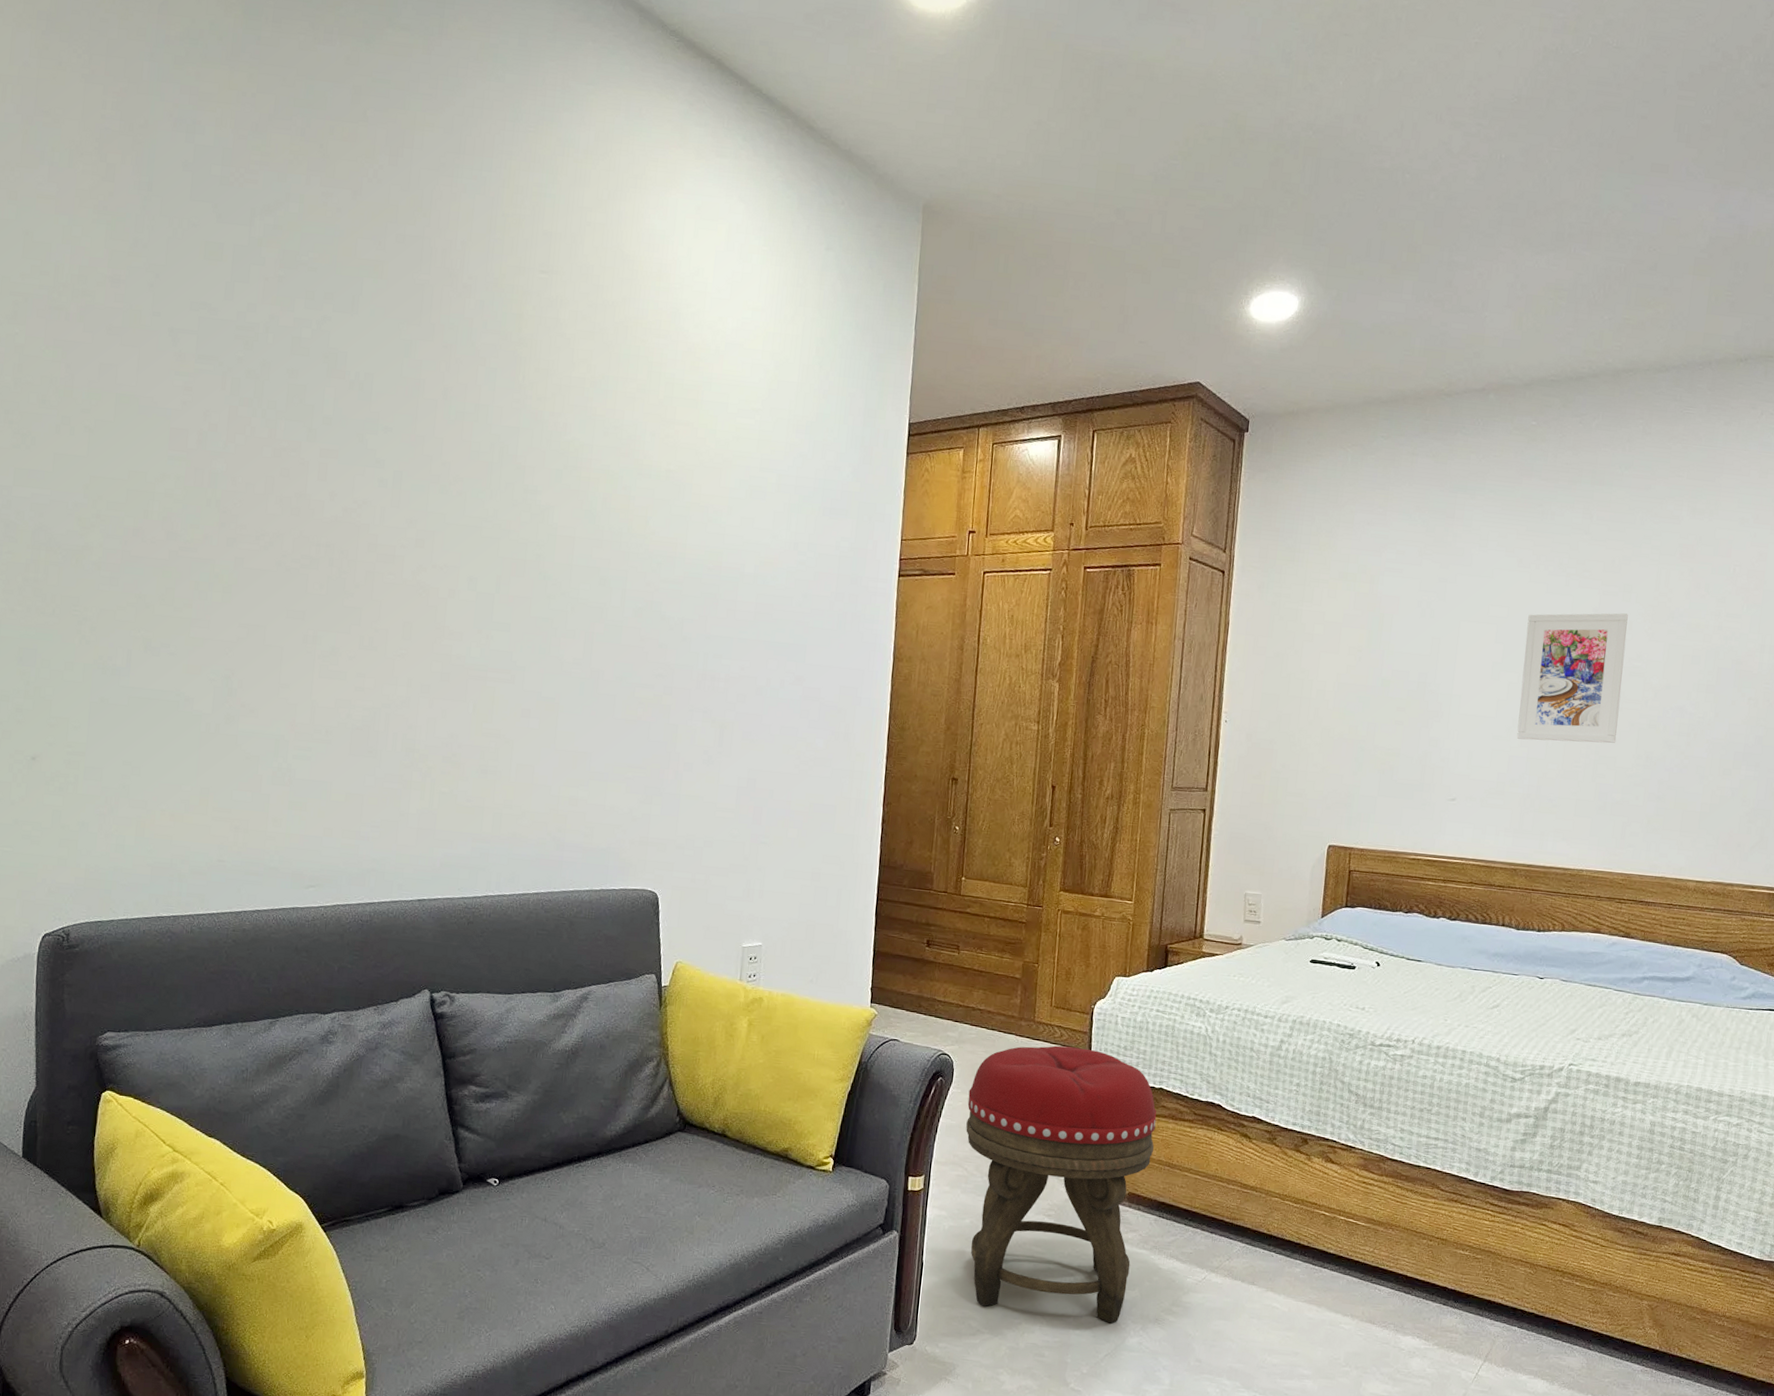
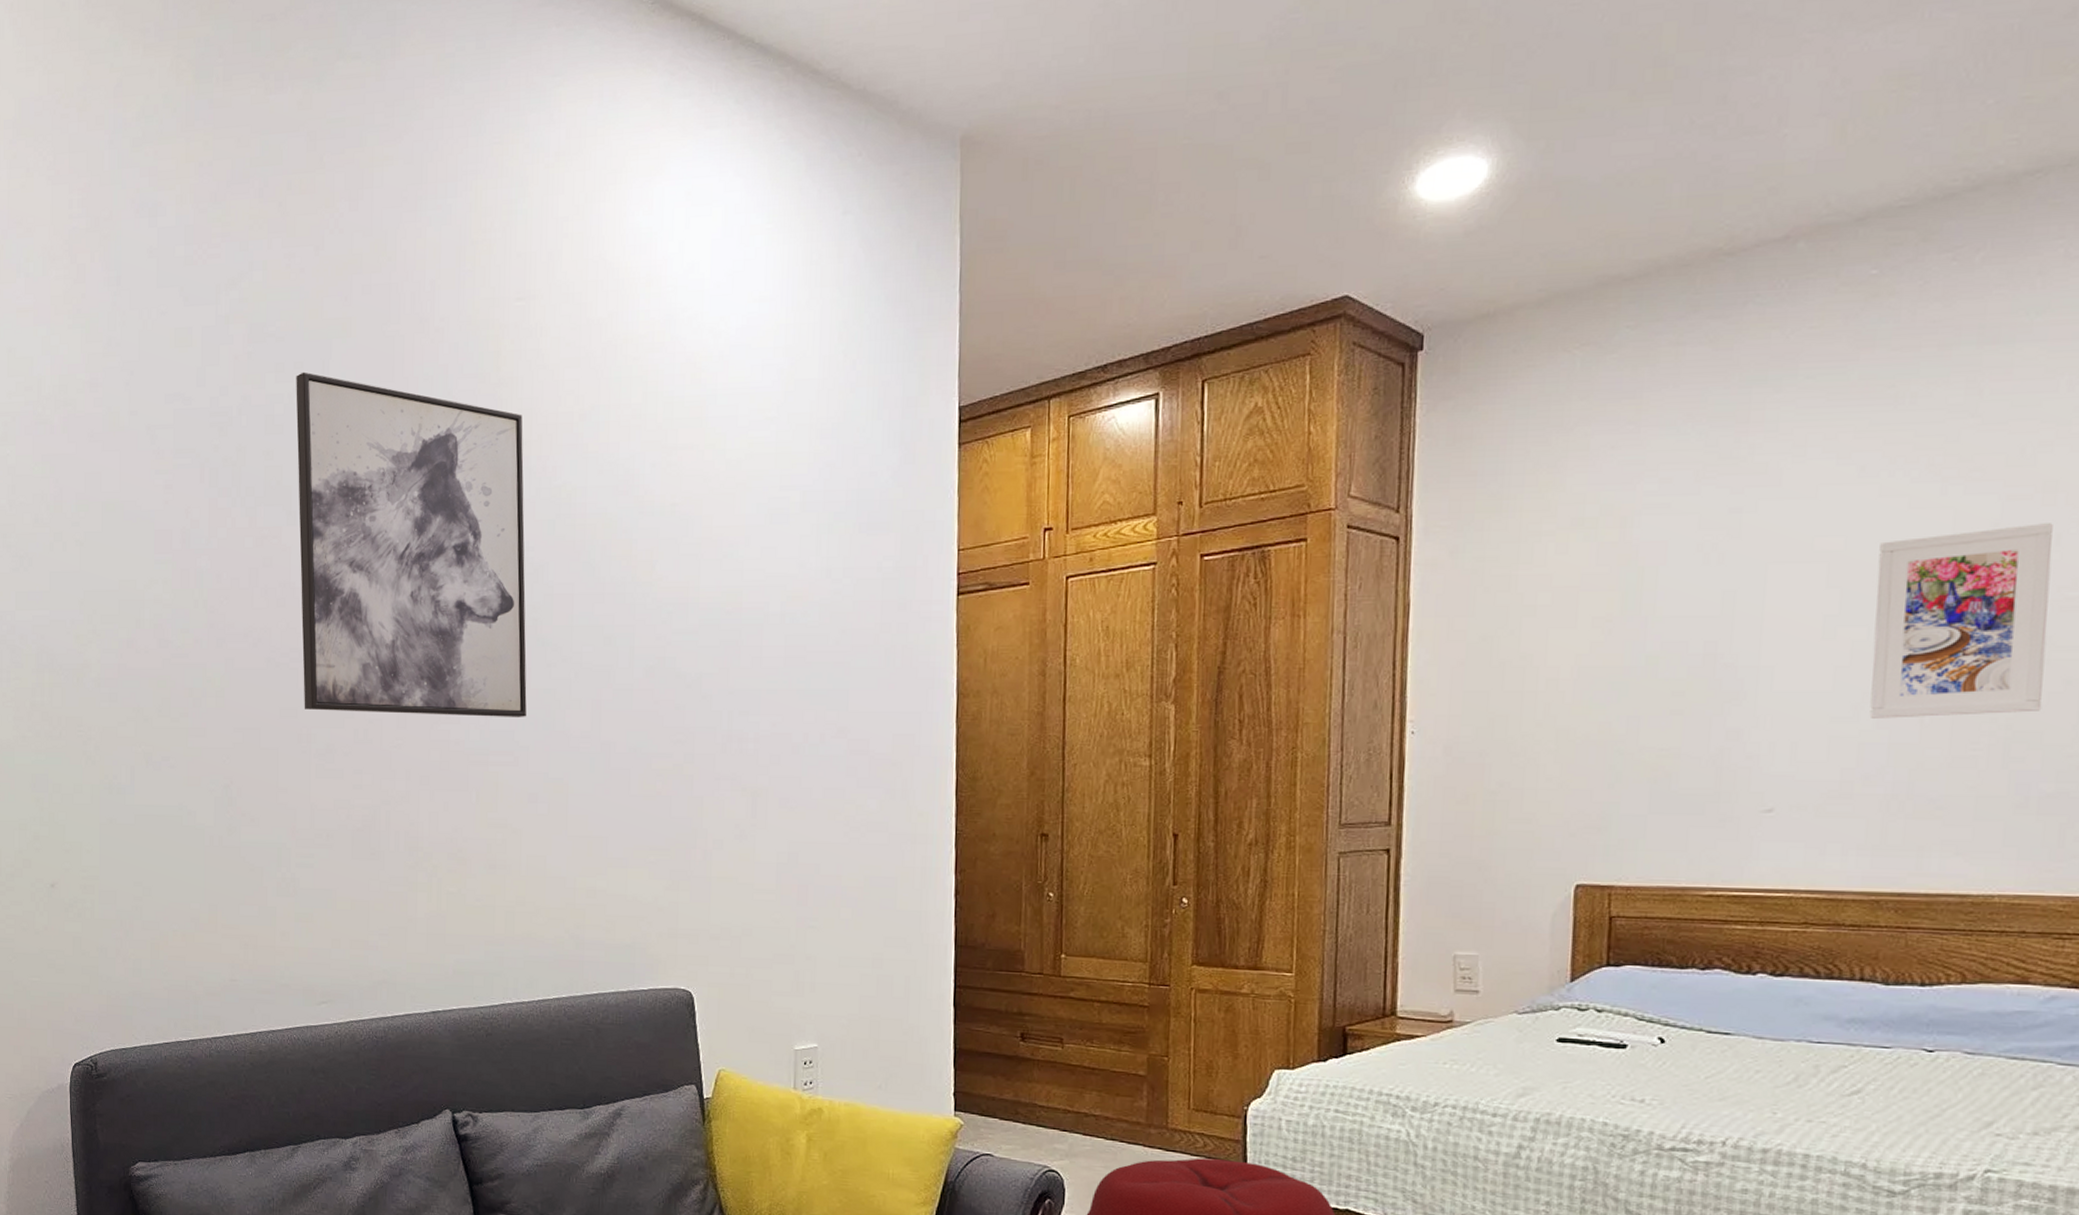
wall art: none [311,302,539,641] -> present [296,372,527,717]

